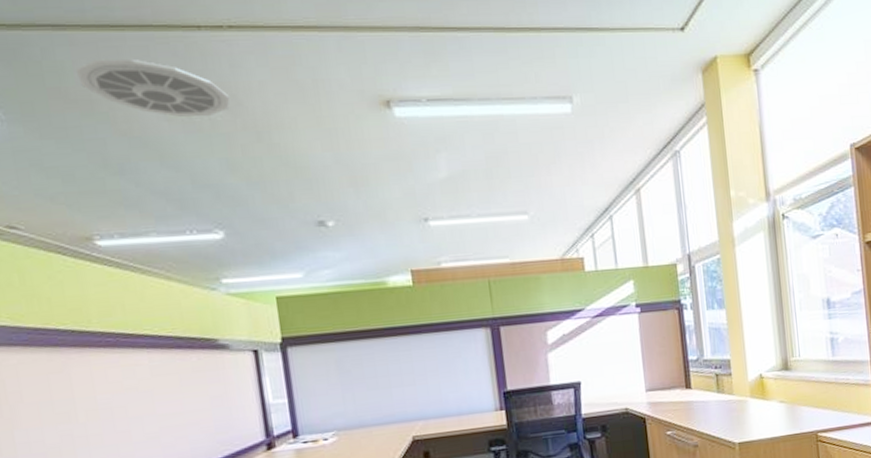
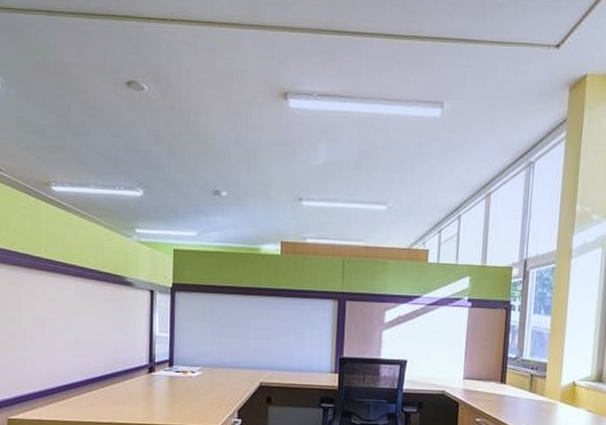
ceiling vent: present [76,58,230,117] -> none [58,40,164,93]

